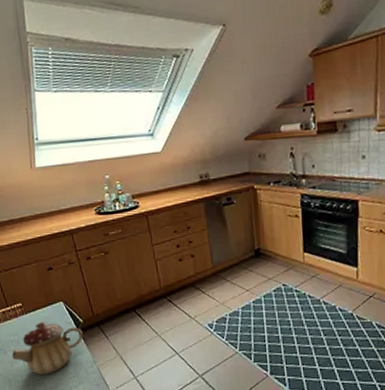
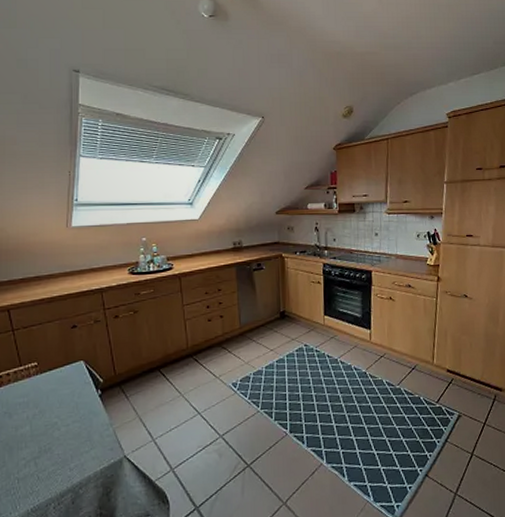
teapot: present [12,321,84,375] -> none [19,381,103,440]

